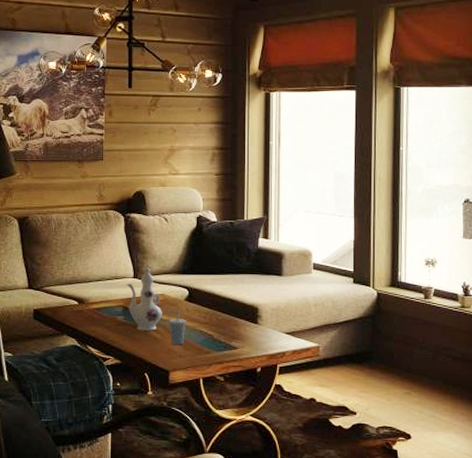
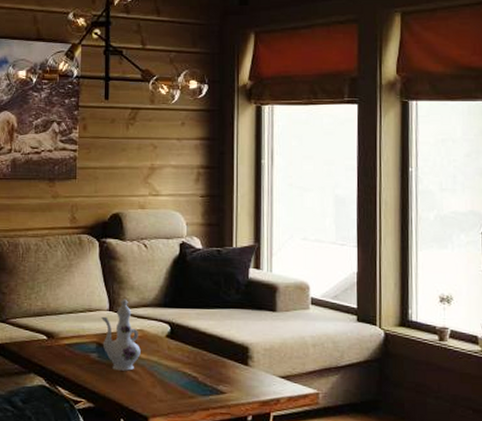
cup: present [167,308,186,345] -> none [146,345,168,388]

